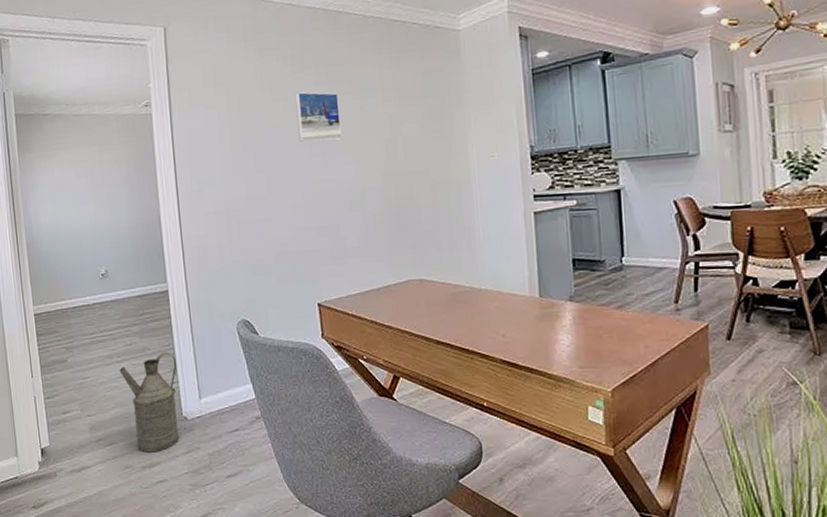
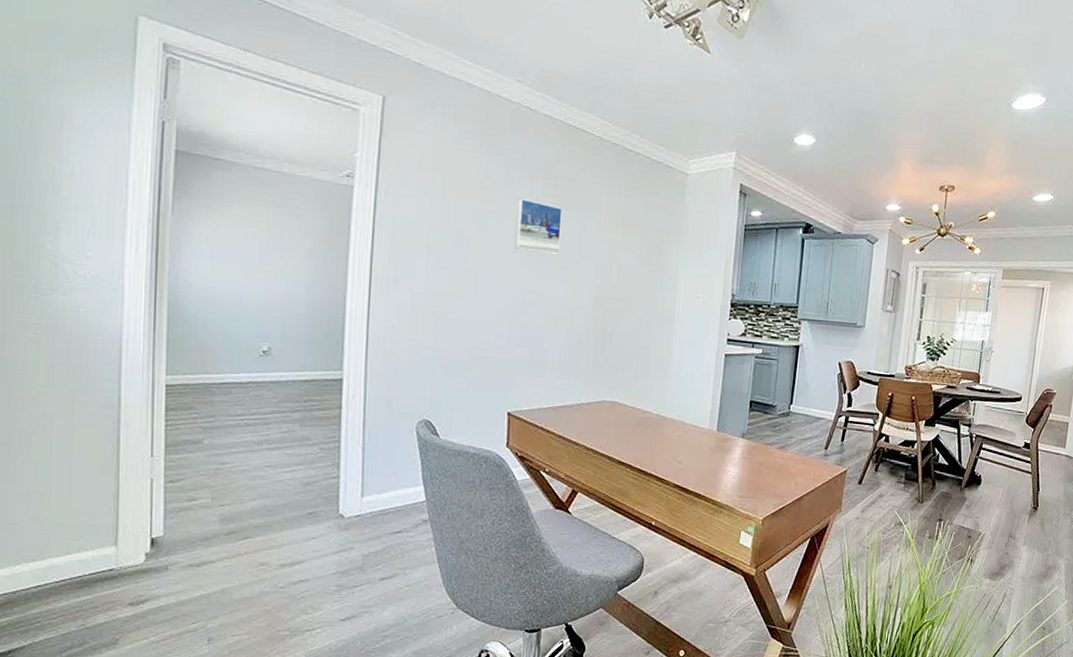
watering can: present [119,352,179,453] -> none [269,444,341,550]

